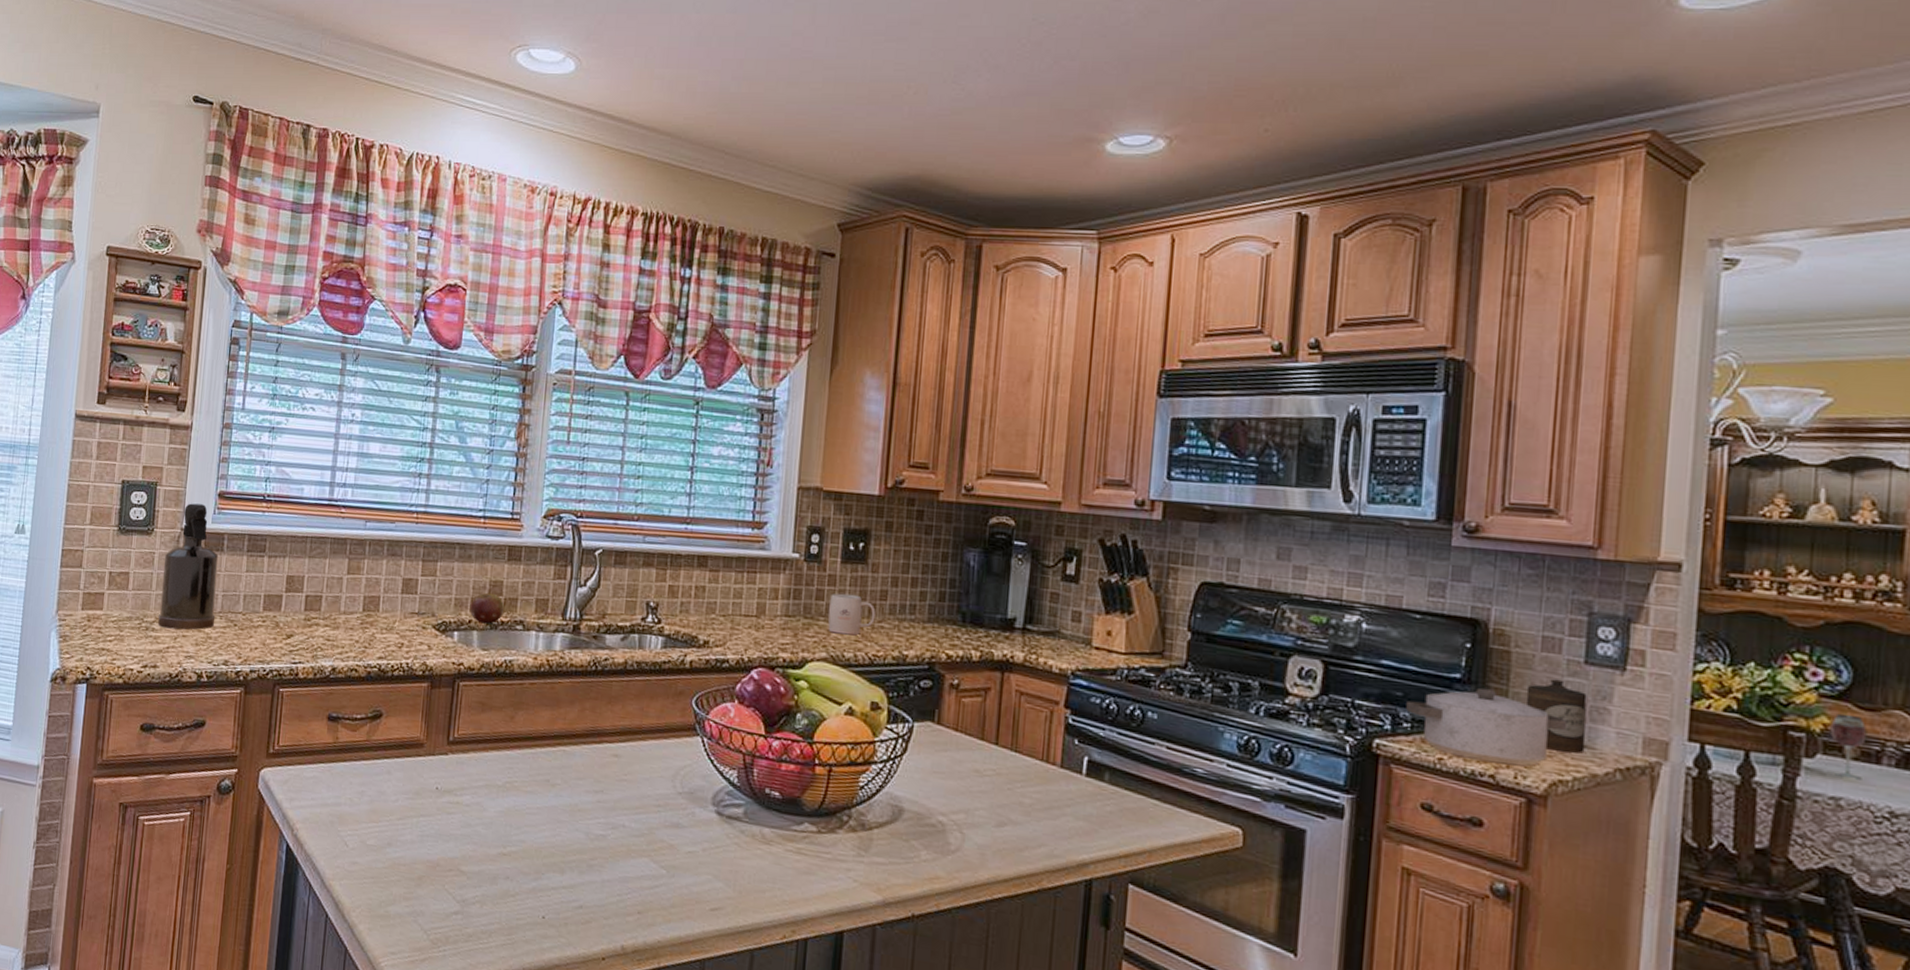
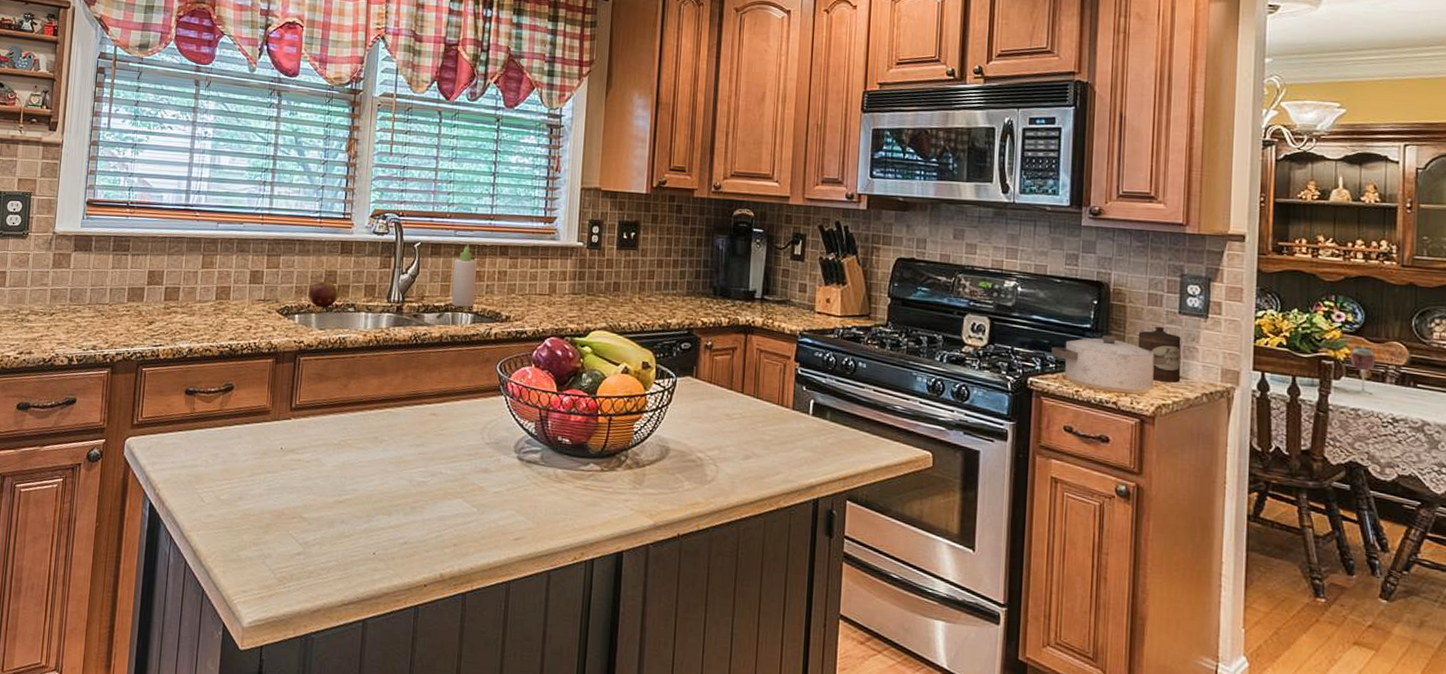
spray bottle: present [158,503,219,631] -> none [33,210,87,321]
bottle: none [638,549,669,629] -> present [452,242,477,308]
mug: present [827,593,876,636] -> none [606,274,645,308]

